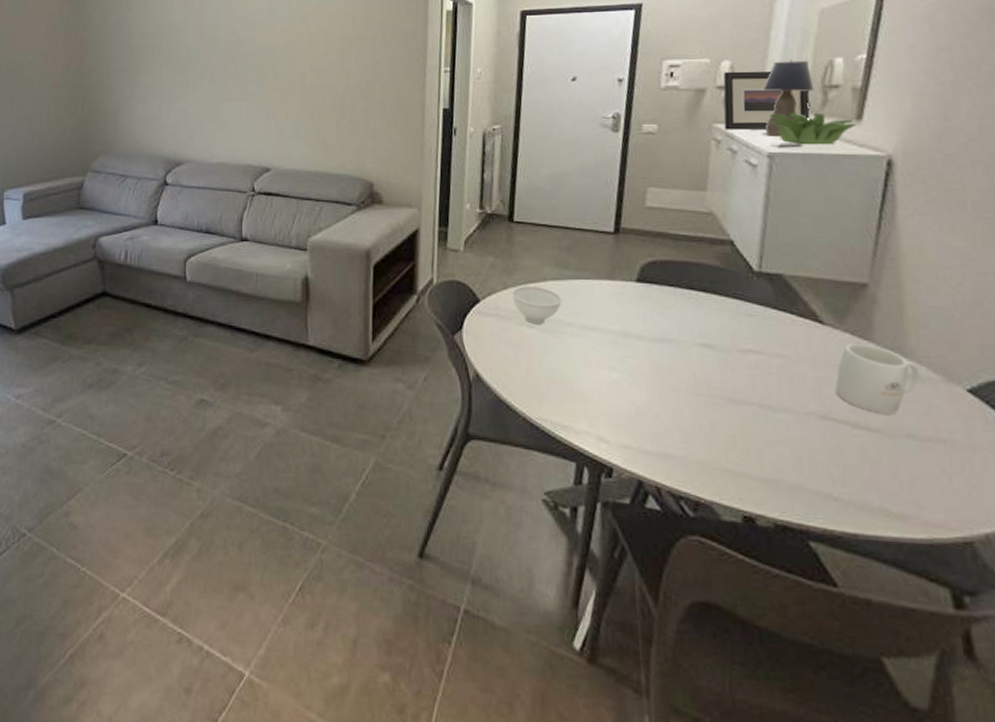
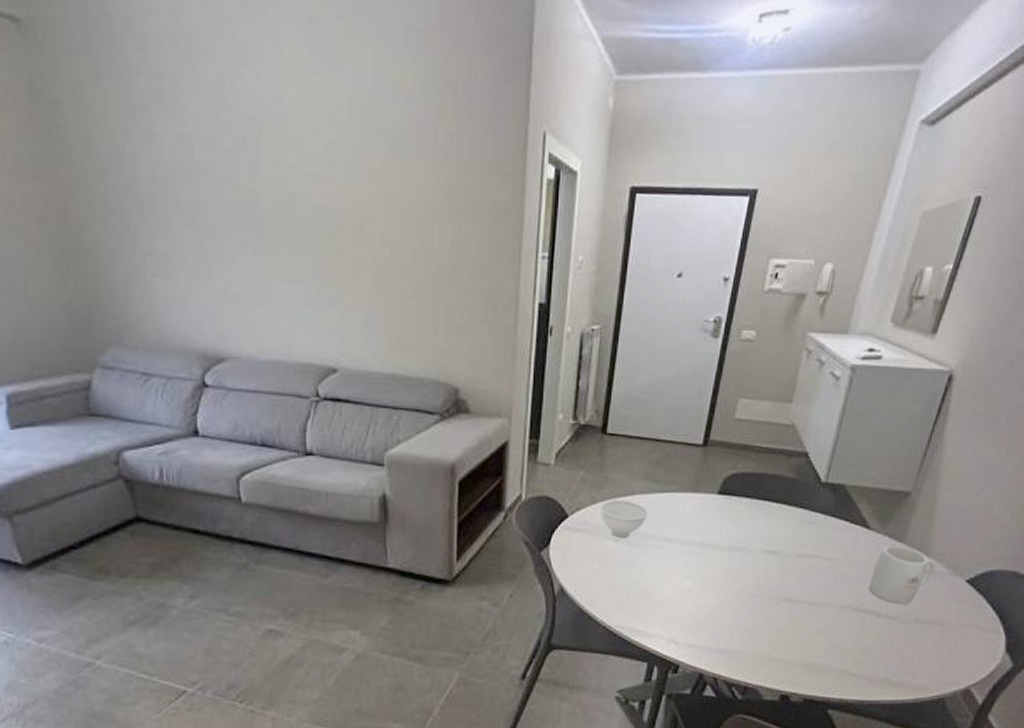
picture frame: present [723,71,810,131] -> none [817,276,897,342]
table lamp: present [761,59,815,137] -> none [848,266,903,349]
plant: present [768,112,856,145] -> none [857,324,930,358]

